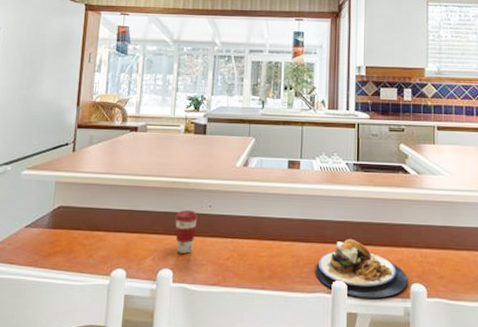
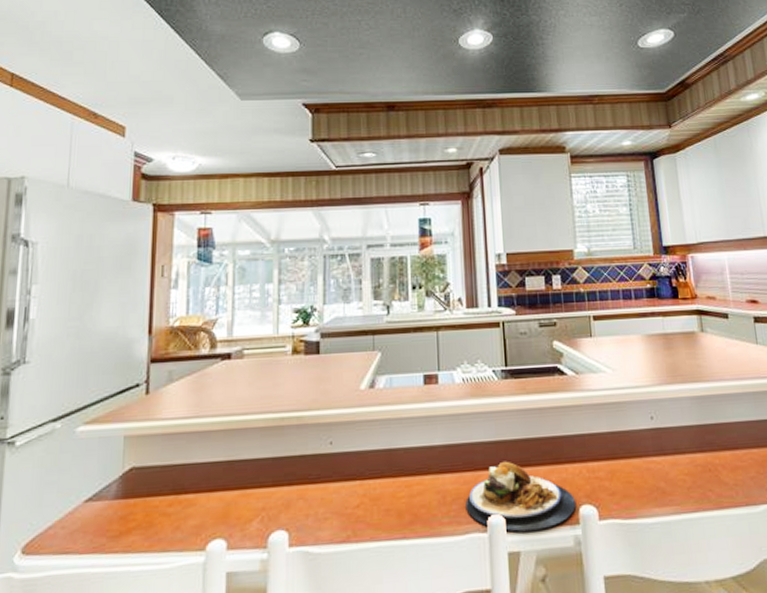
coffee cup: present [174,210,198,254] -> none [286,451,316,508]

